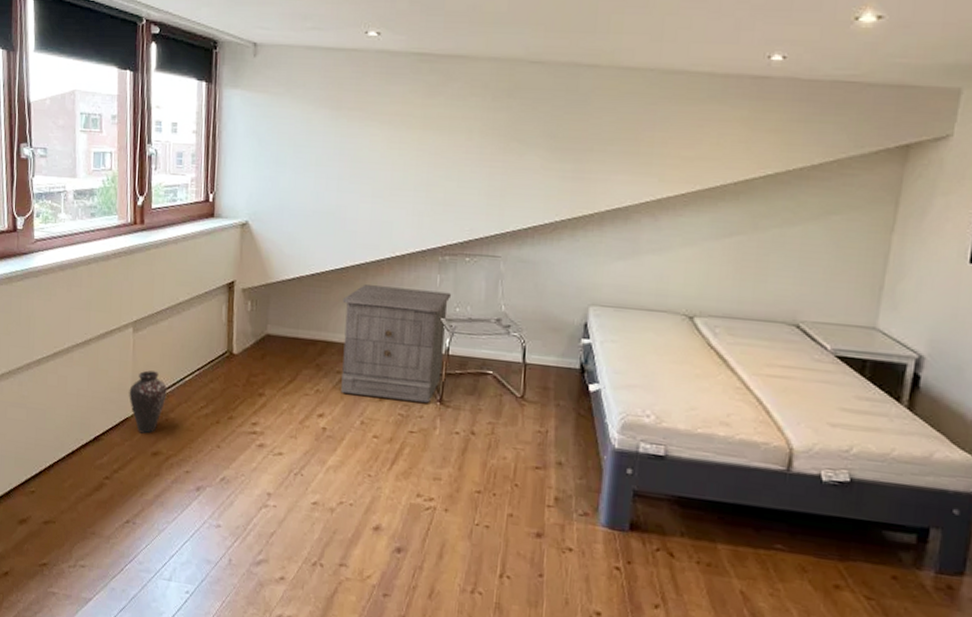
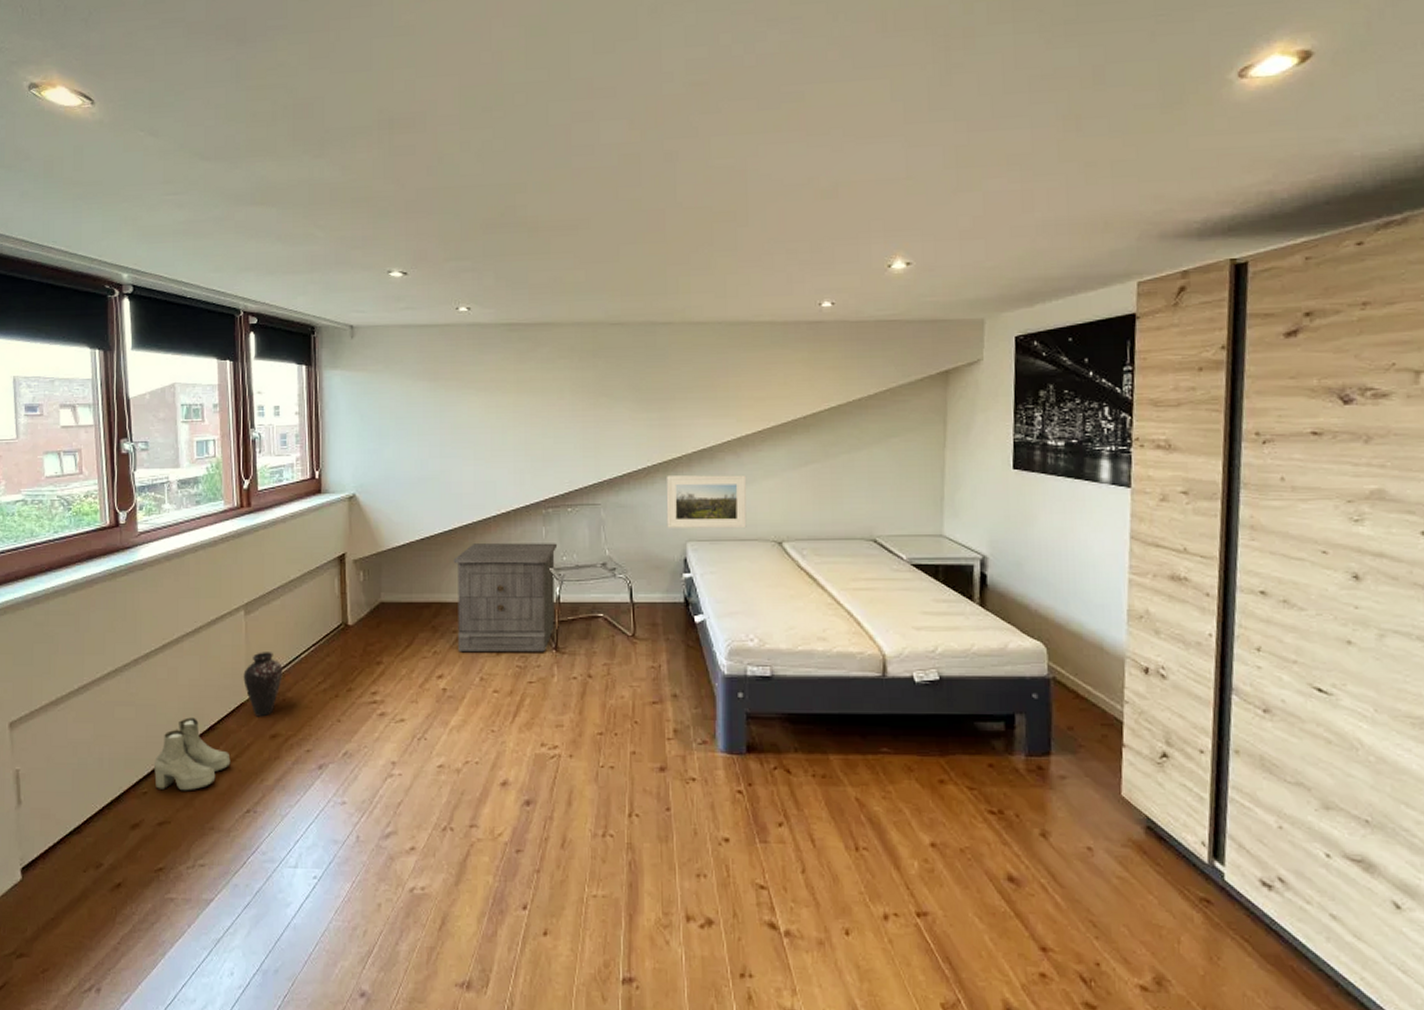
boots: none [41,425,113,496] -> present [153,717,231,791]
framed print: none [569,233,663,299] -> present [666,474,747,529]

